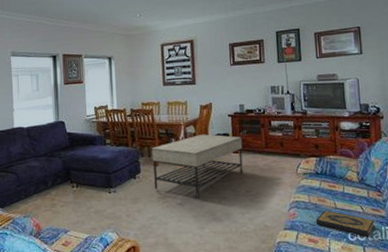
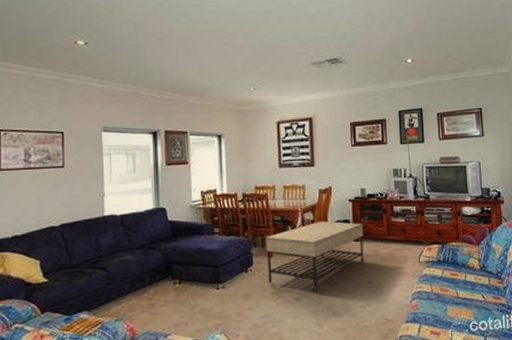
hardback book: present [315,210,375,237] -> none [438,300,496,326]

